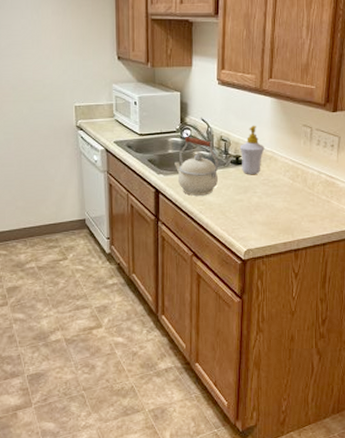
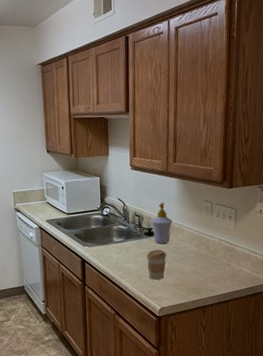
kettle: present [175,136,219,196] -> none [97,213,135,263]
coffee cup: none [232,181,255,217] -> present [146,250,166,280]

